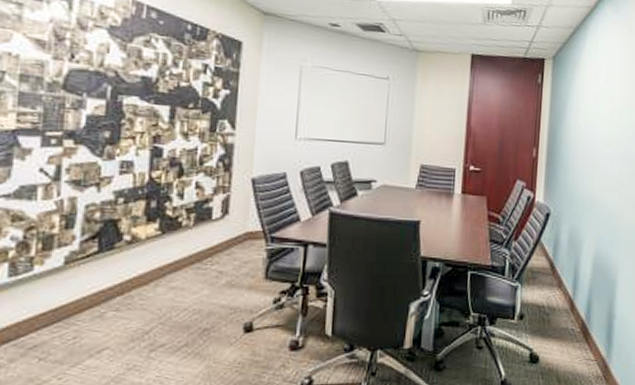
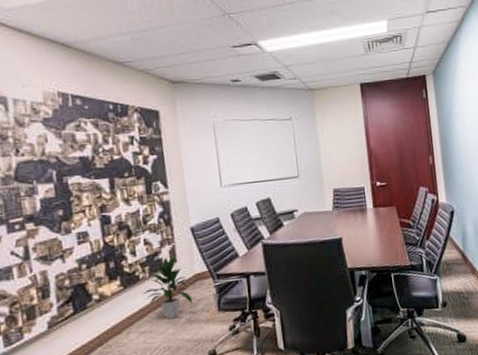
indoor plant: none [182,205,239,279] -> present [143,254,194,319]

